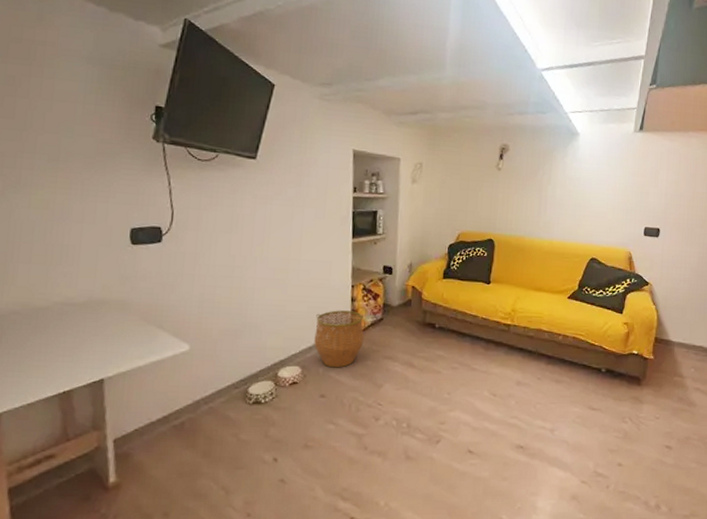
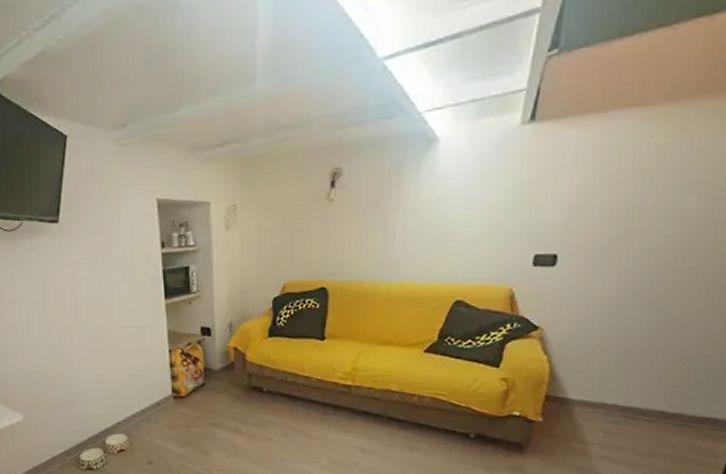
basket: present [314,310,364,368] -> none [136,377,187,436]

